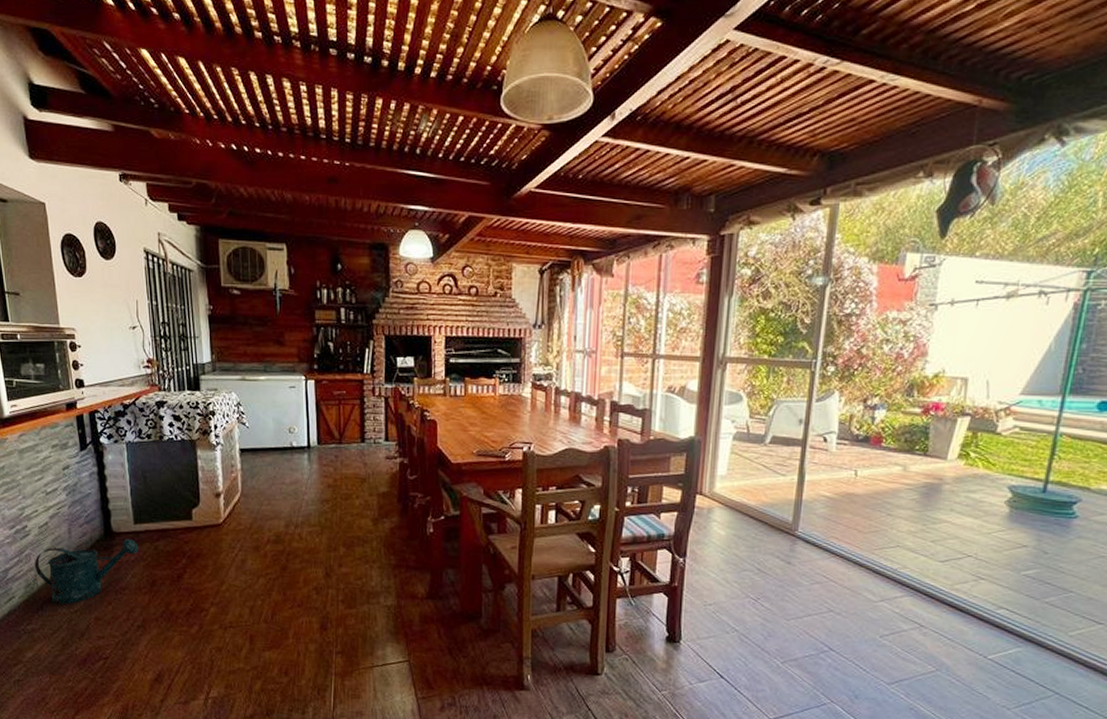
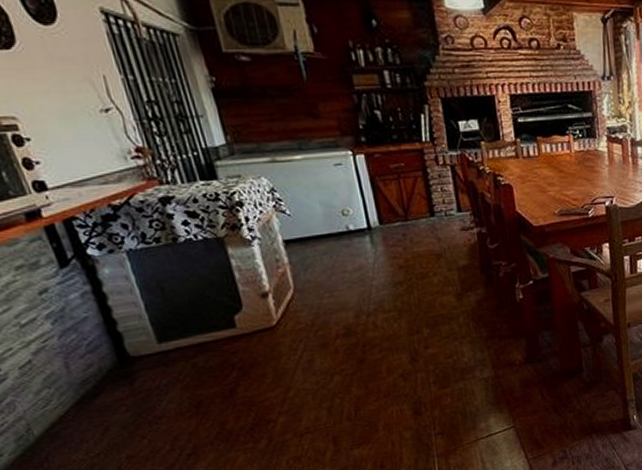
watering can: present [34,539,139,605] -> none [22,361,171,452]

